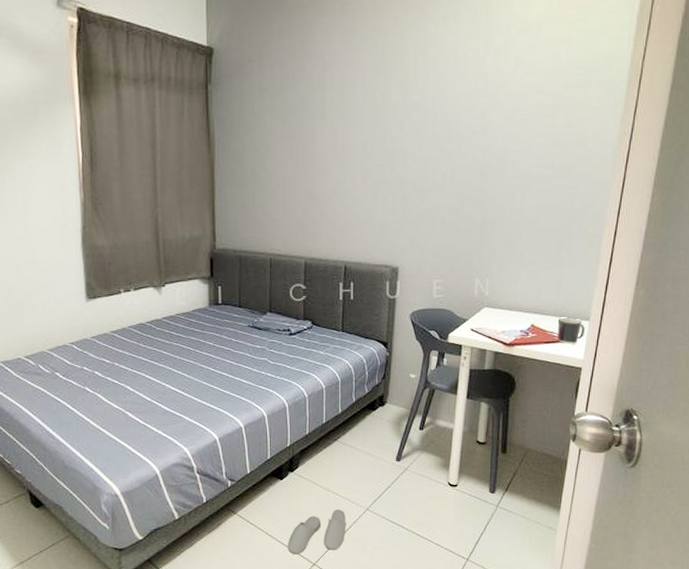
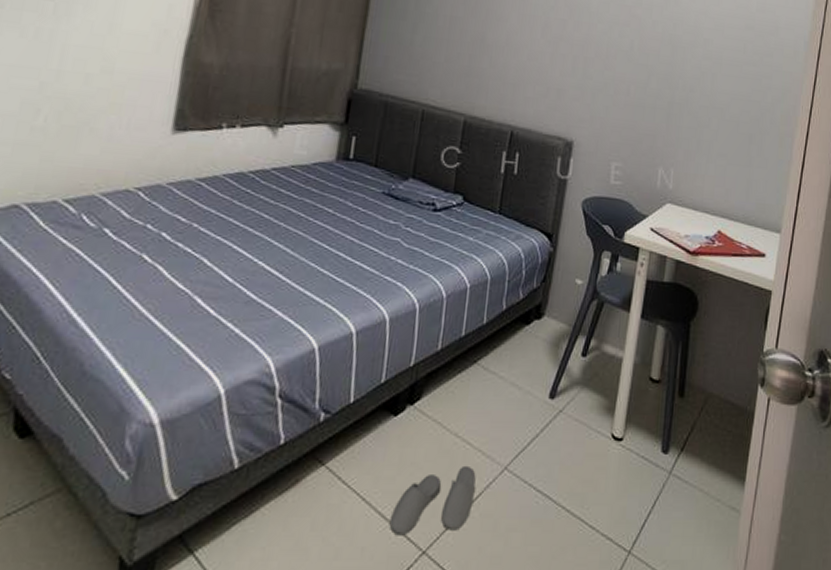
mug: present [558,318,585,344] -> none [746,227,776,261]

